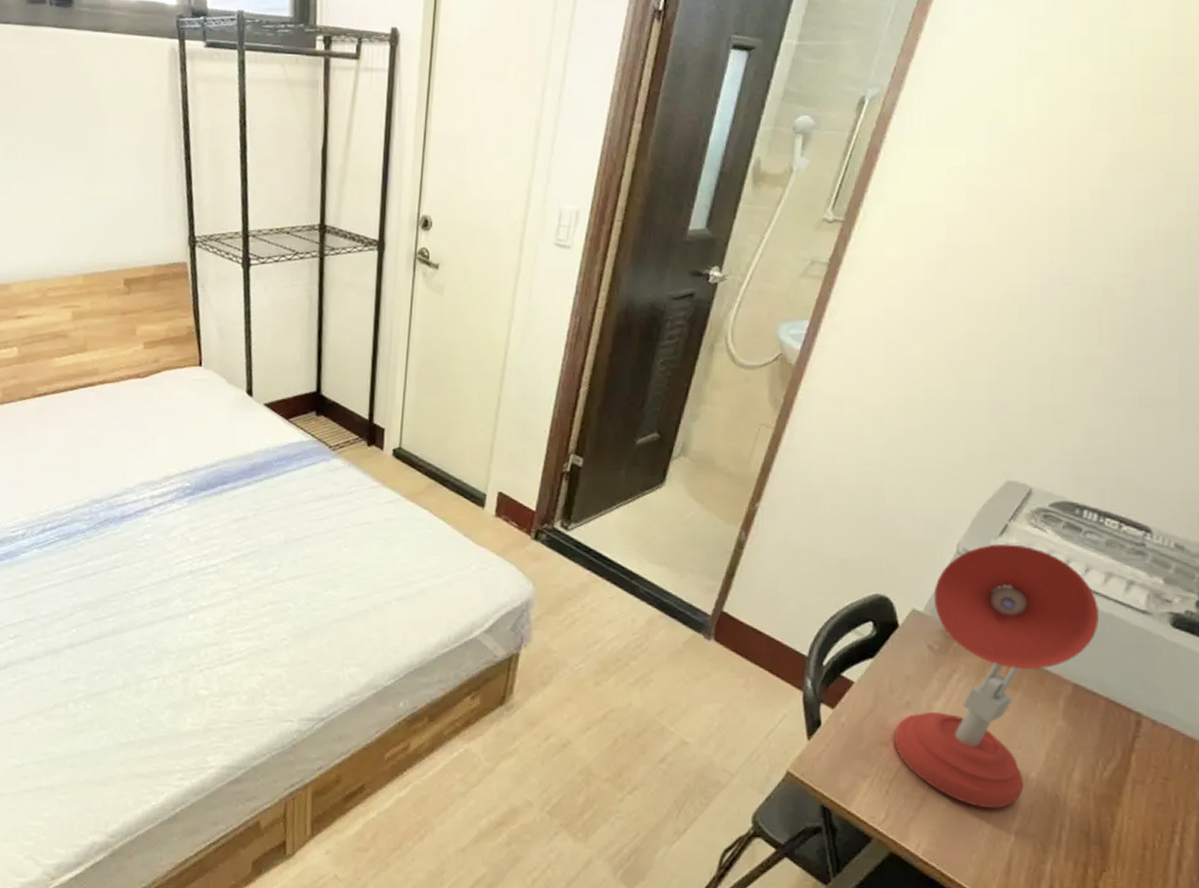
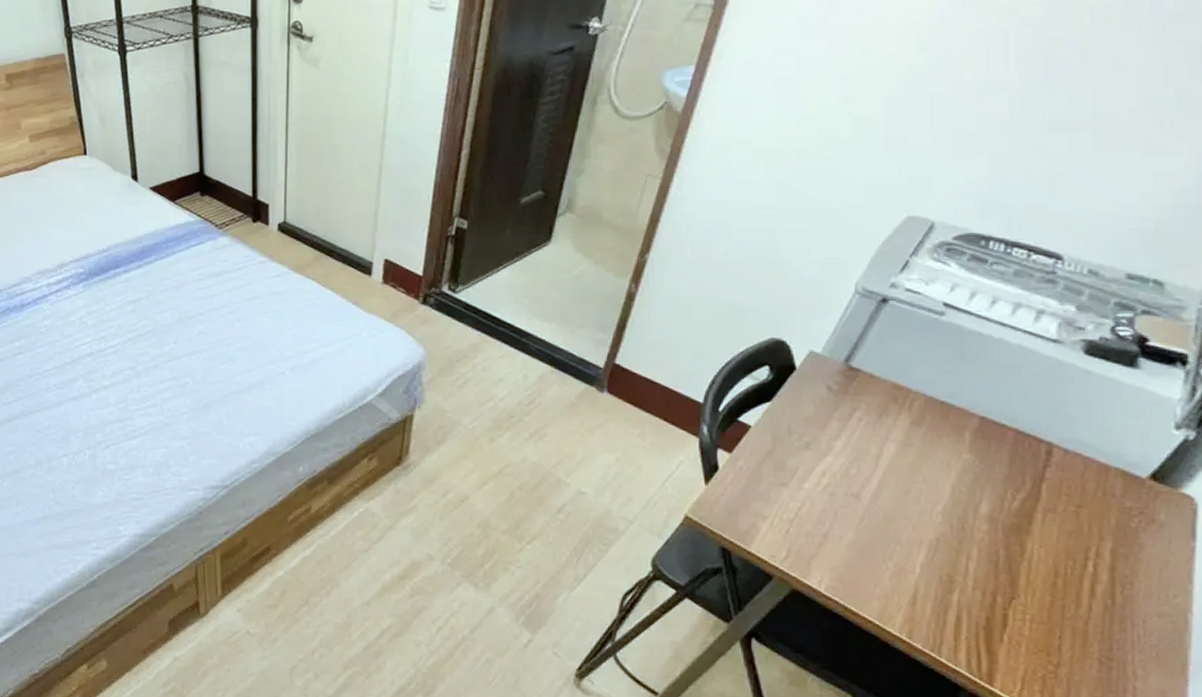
desk lamp: present [894,543,1099,808] -> none [794,280,1006,543]

